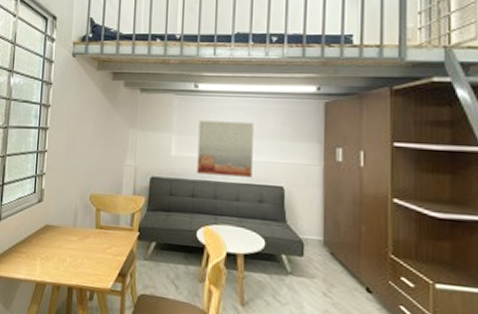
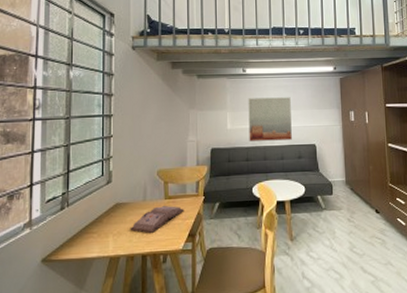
hardback book: none [57,235,116,264] -> present [130,206,184,233]

